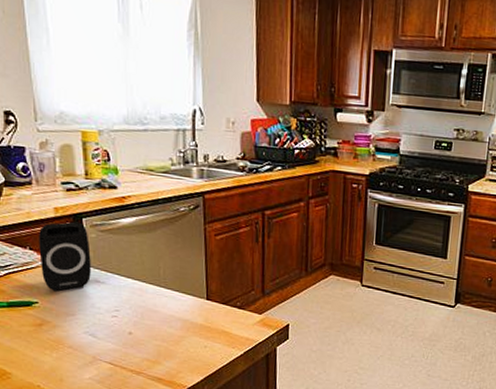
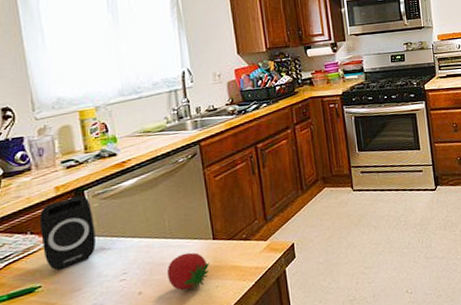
fruit: none [157,306,200,345] -> present [166,252,210,291]

